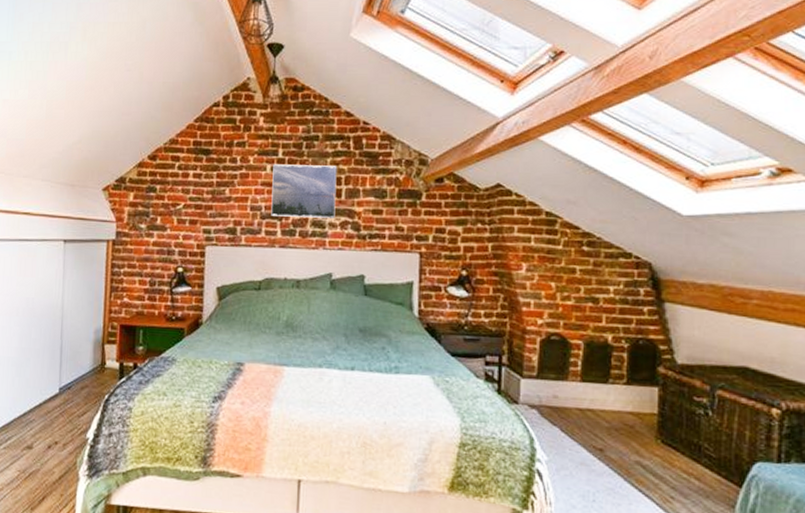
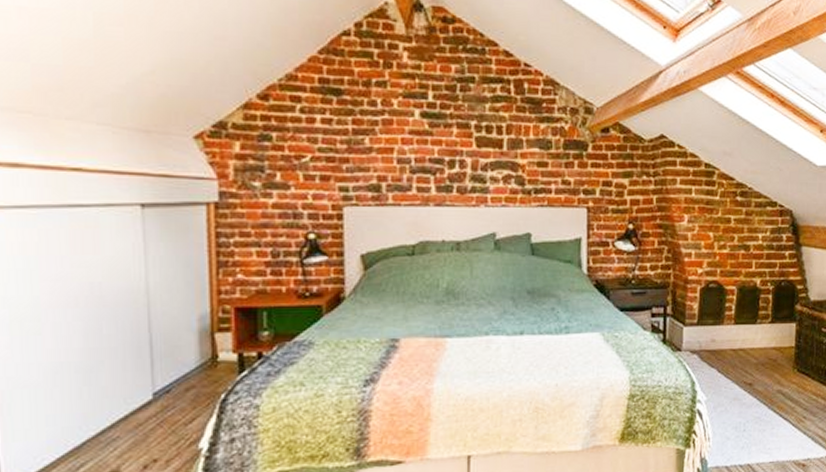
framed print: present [271,164,337,218] -> none [422,109,497,172]

